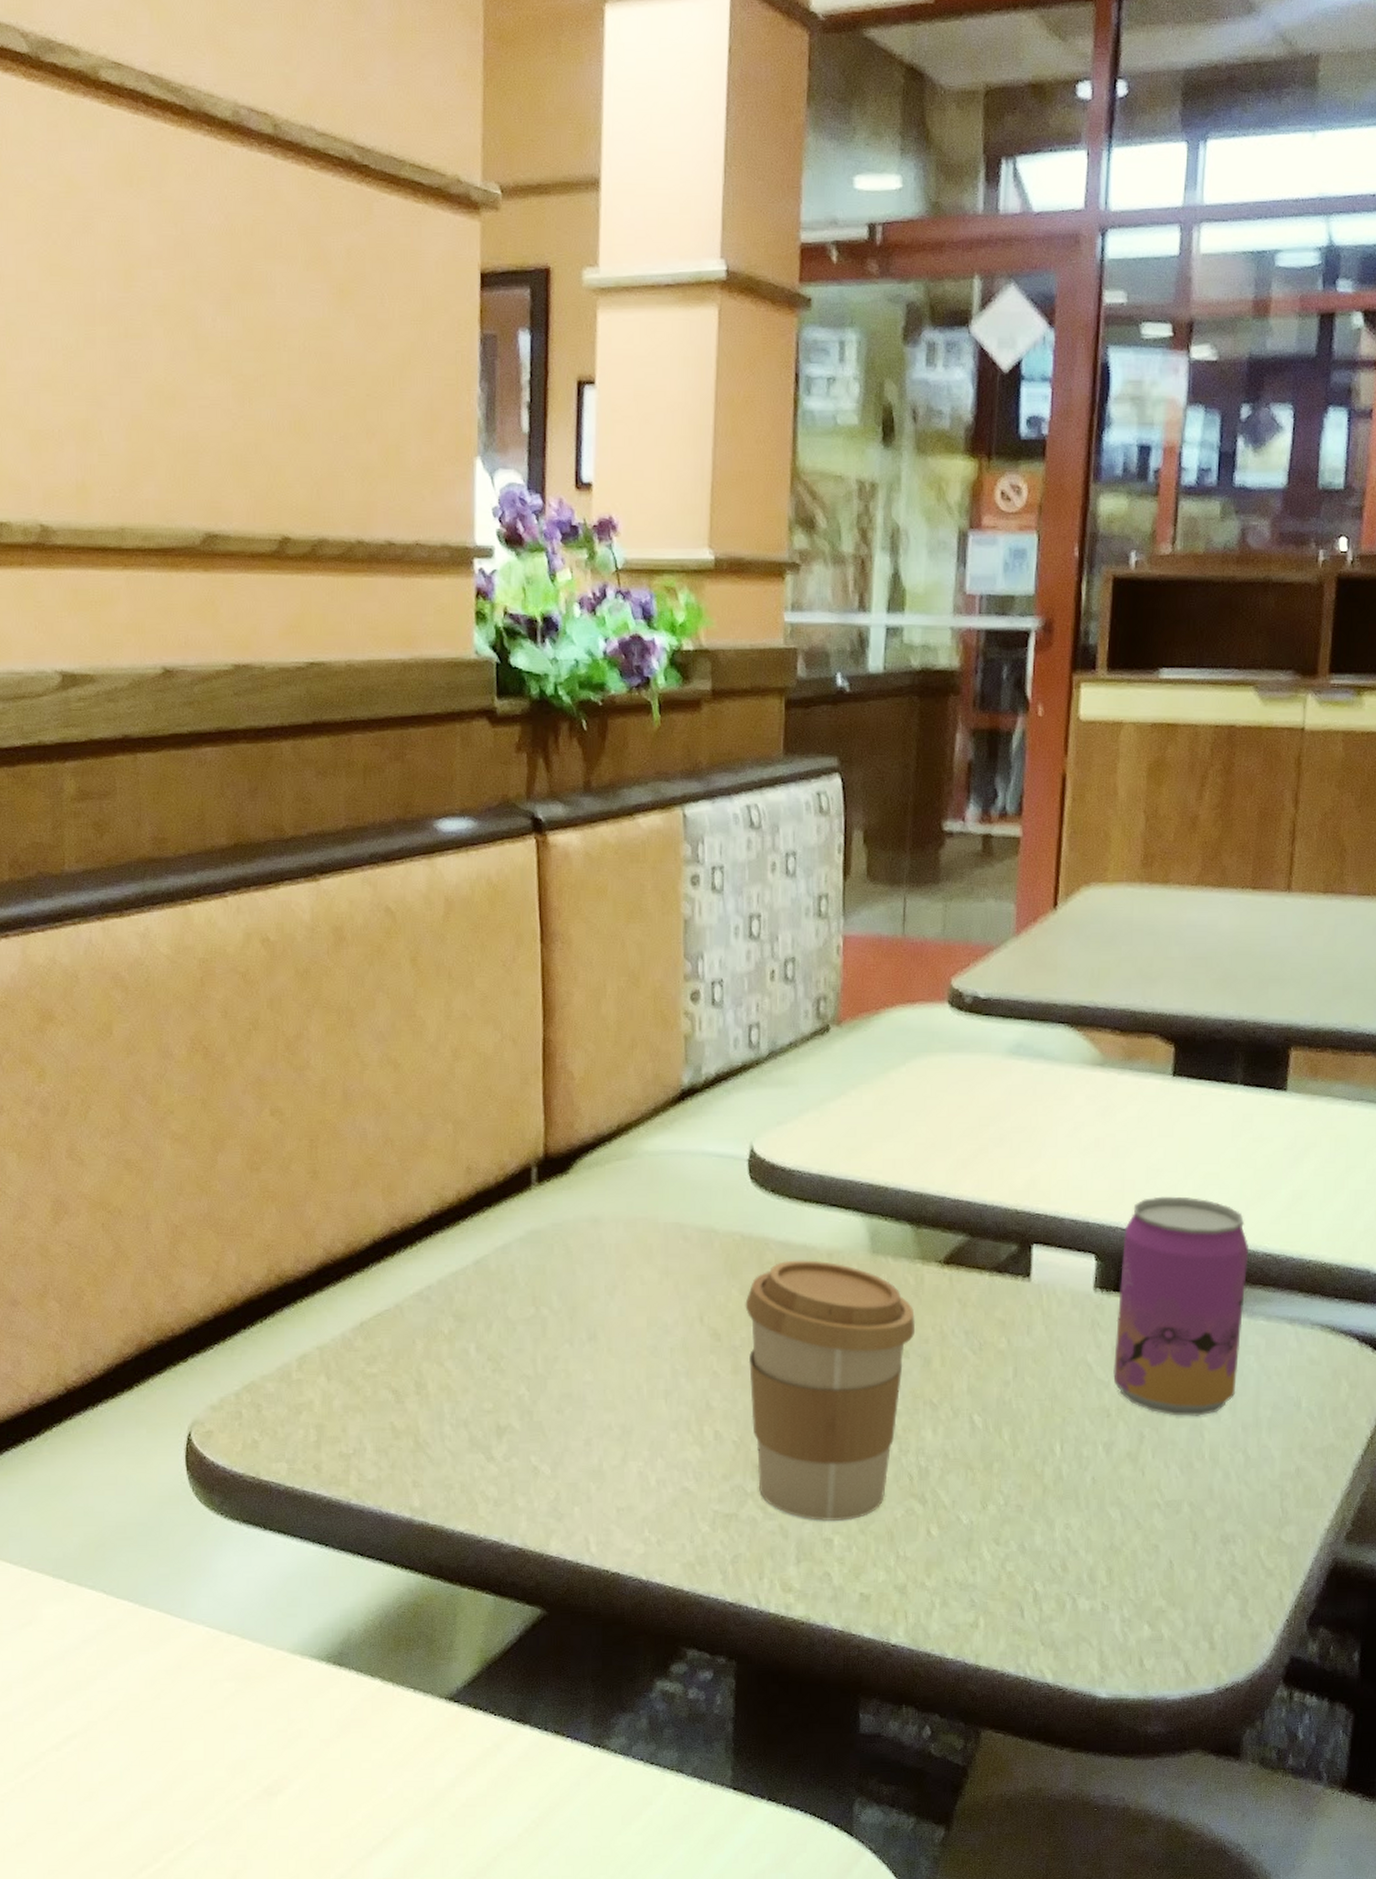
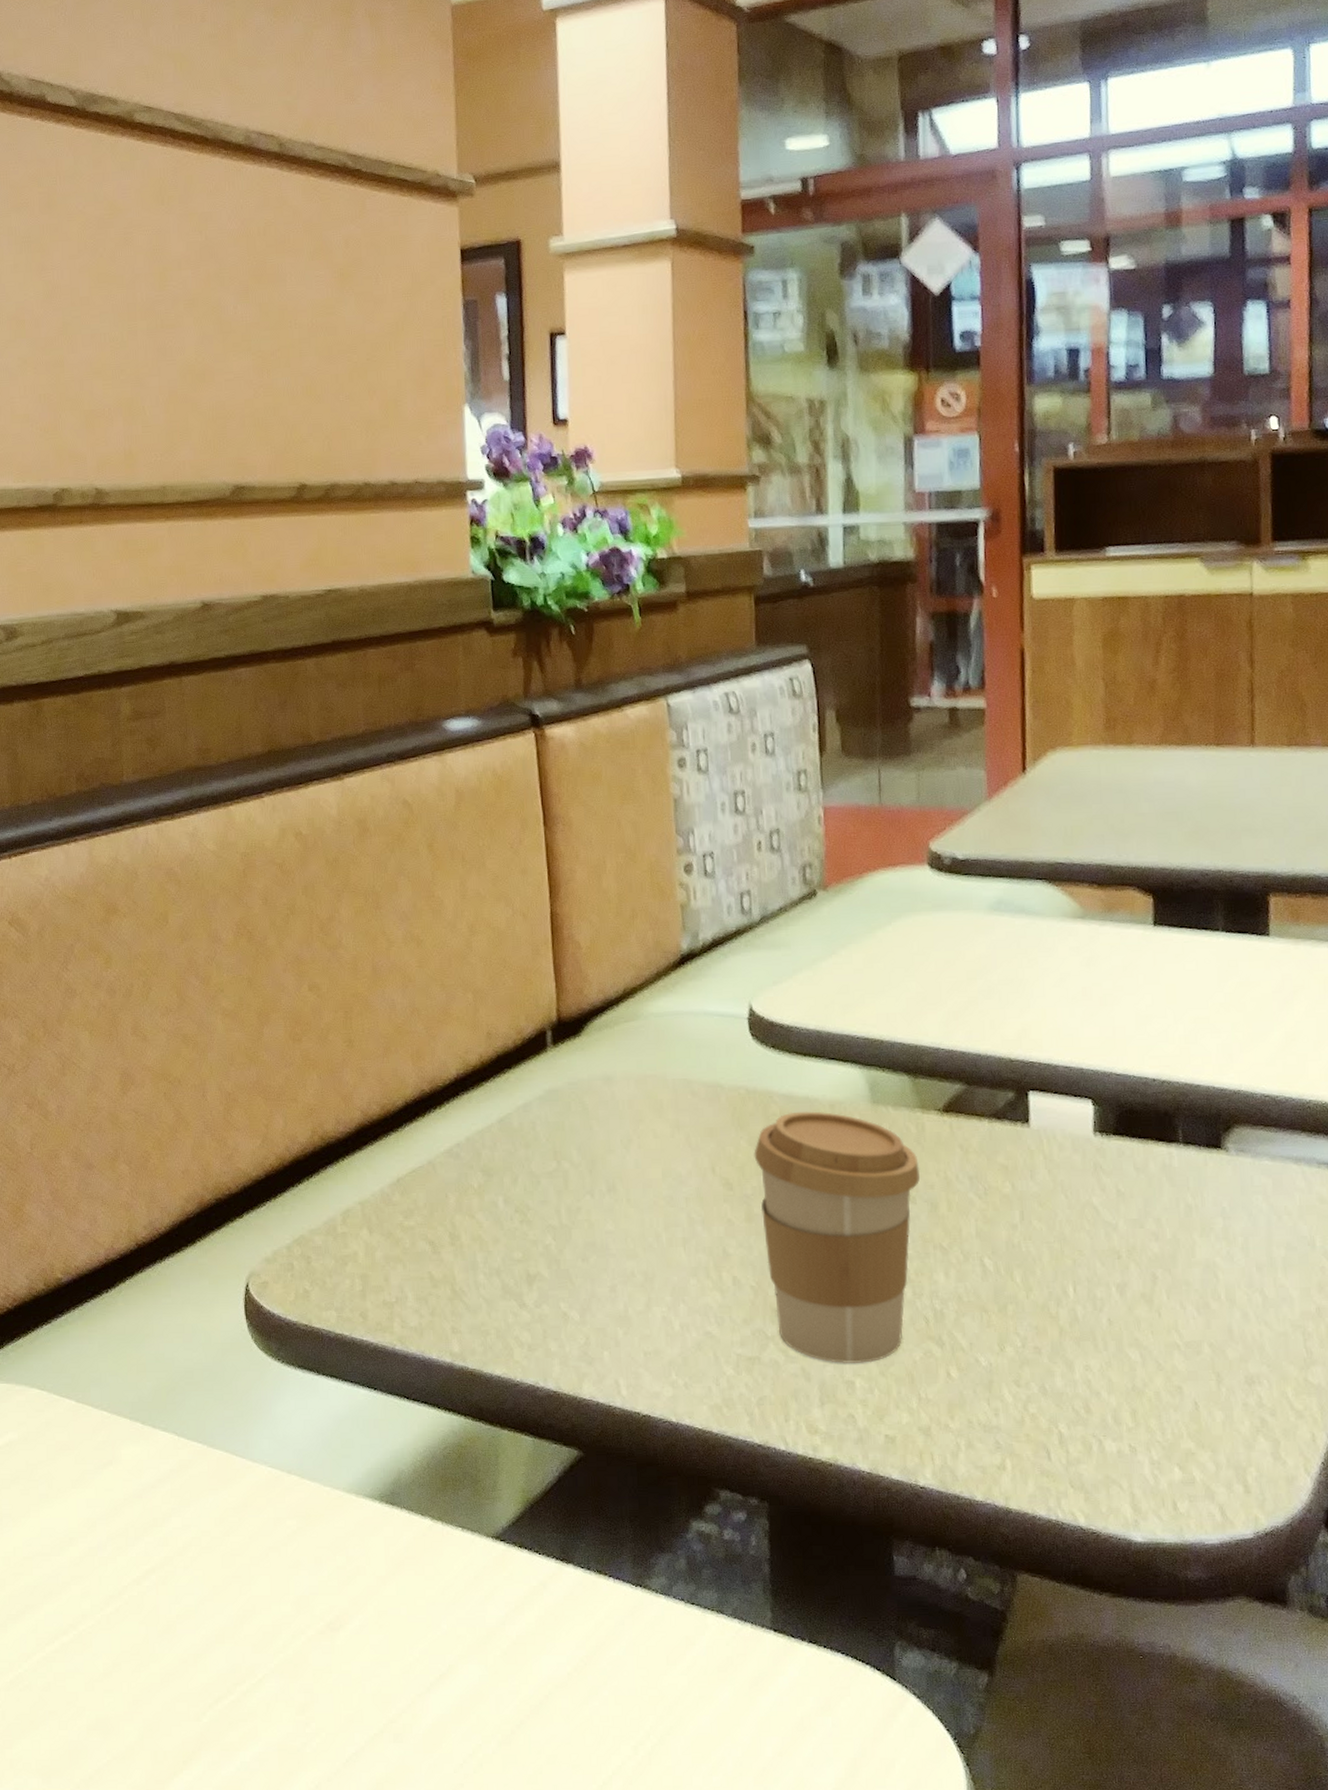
beer can: present [1113,1196,1249,1416] -> none [1118,1041,1247,1257]

